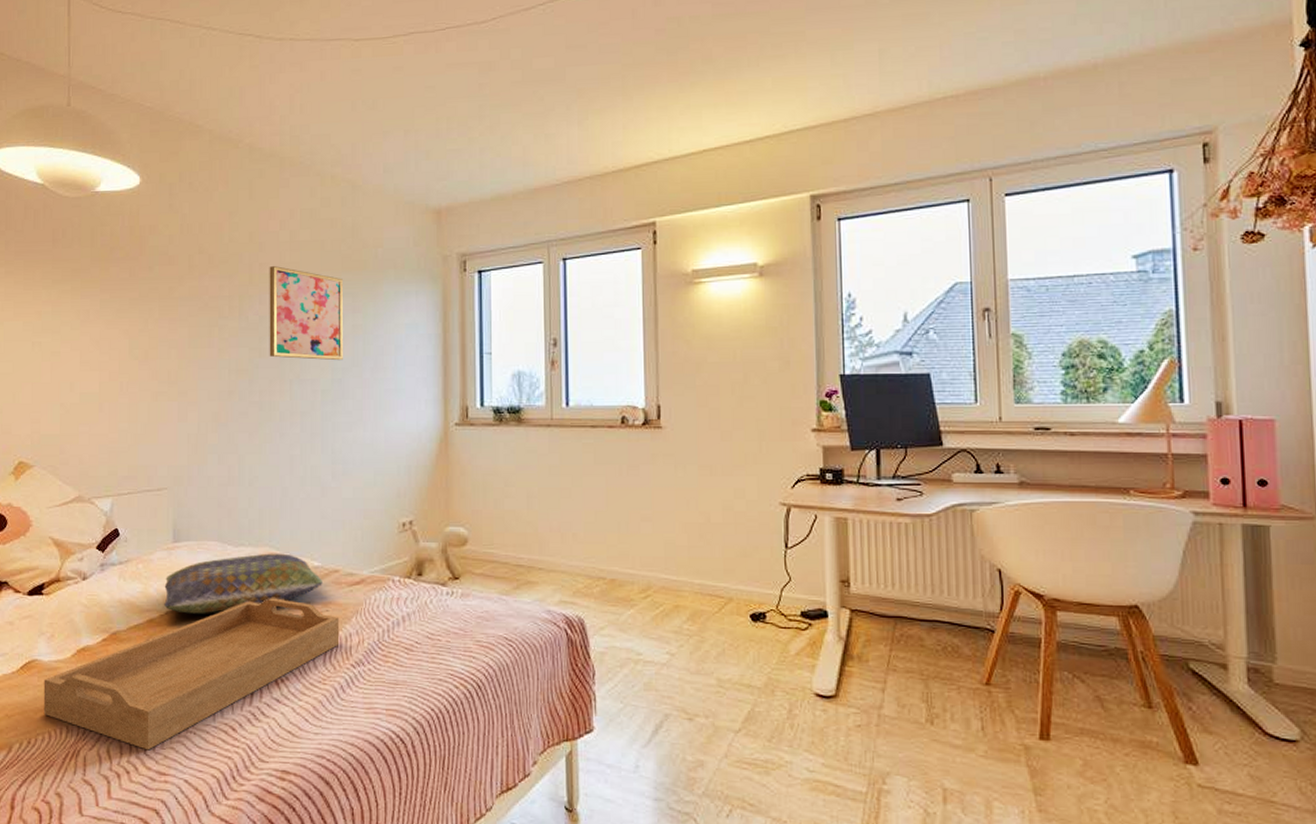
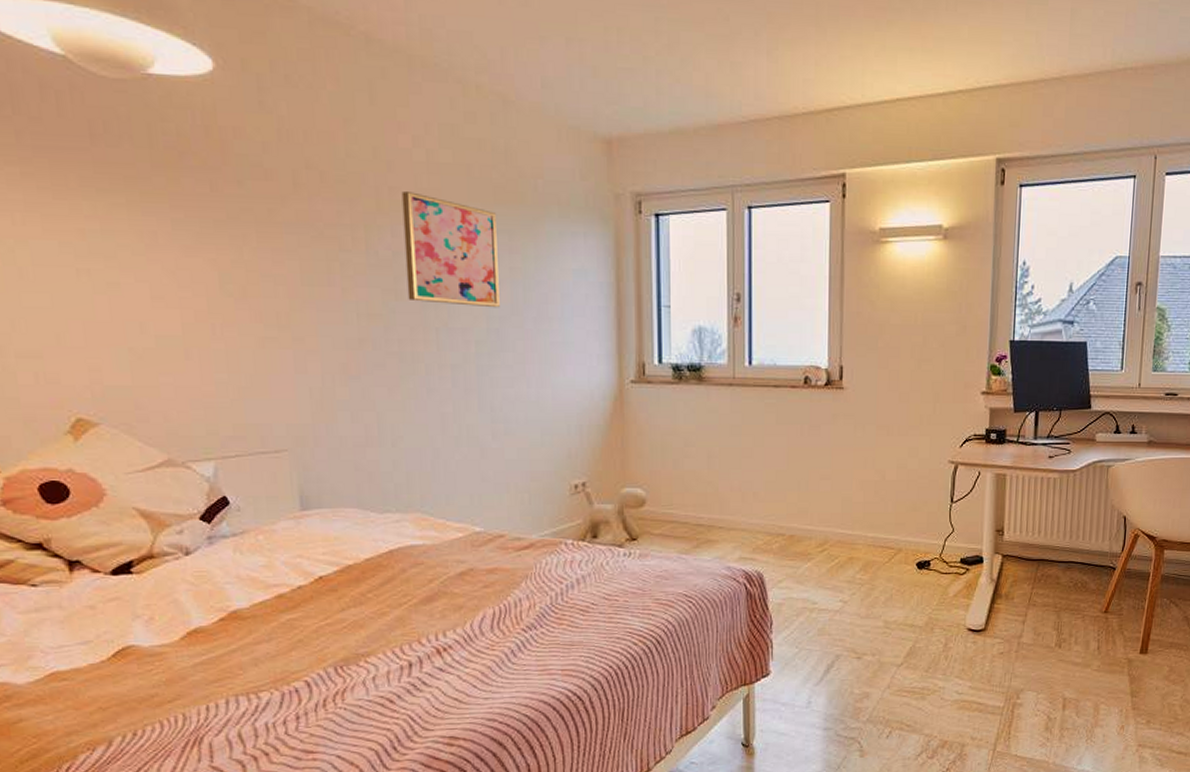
serving tray: present [43,598,340,750] -> none [145,566,508,730]
cushion: present [164,553,324,614] -> none [294,519,488,587]

